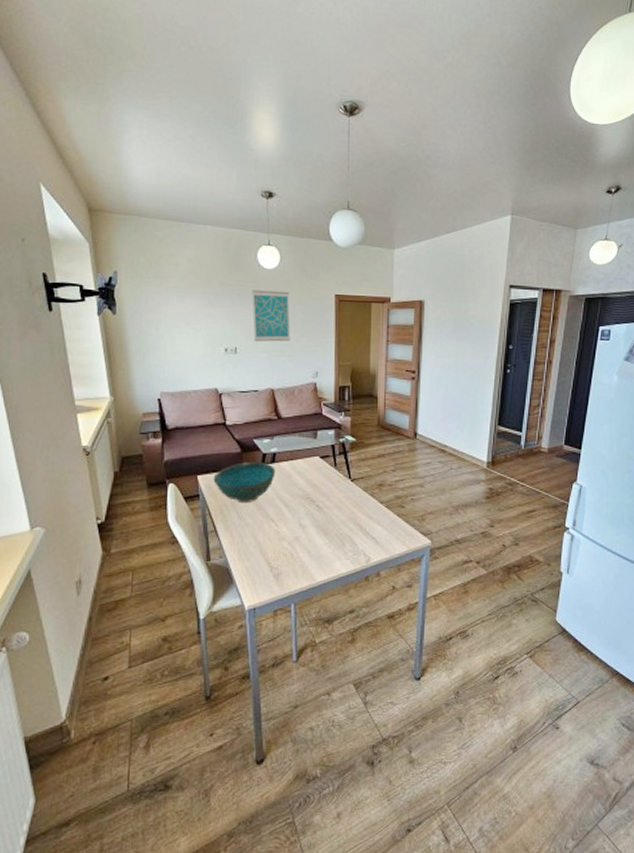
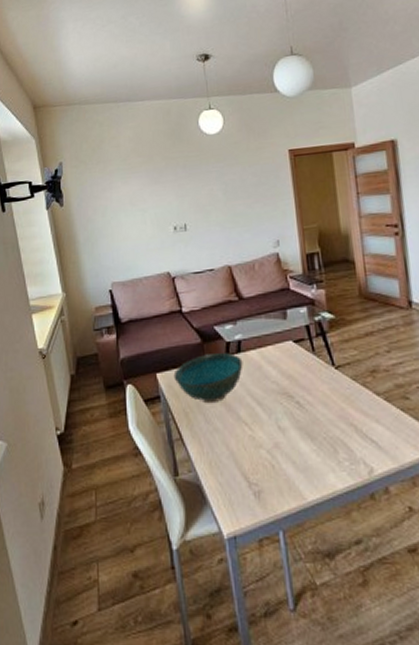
wall art: present [252,290,291,342] -> none [197,155,244,215]

